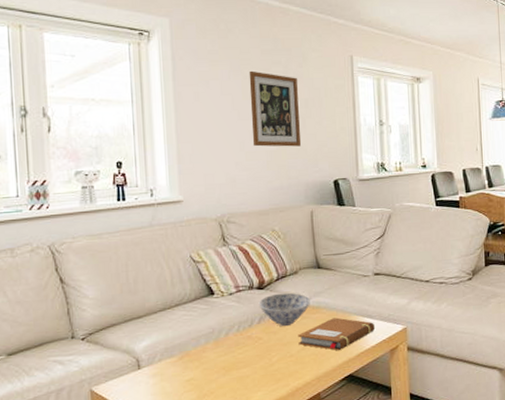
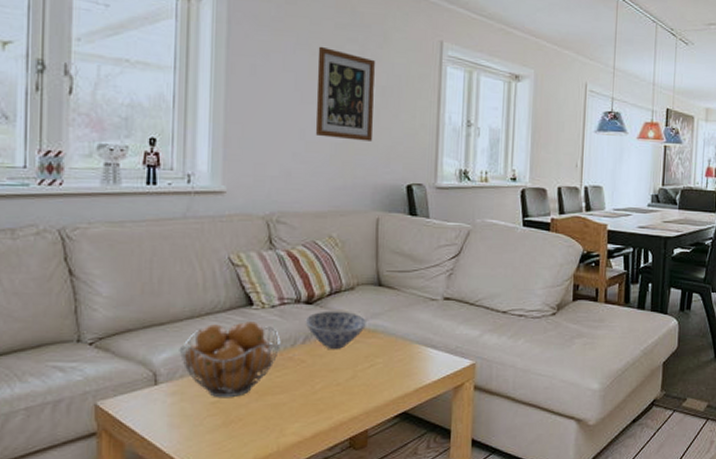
fruit basket: none [156,308,240,376] -> present [179,322,281,398]
notebook: present [298,317,375,351] -> none [348,345,439,384]

